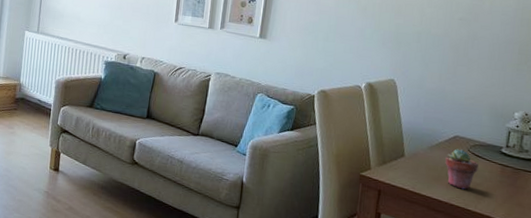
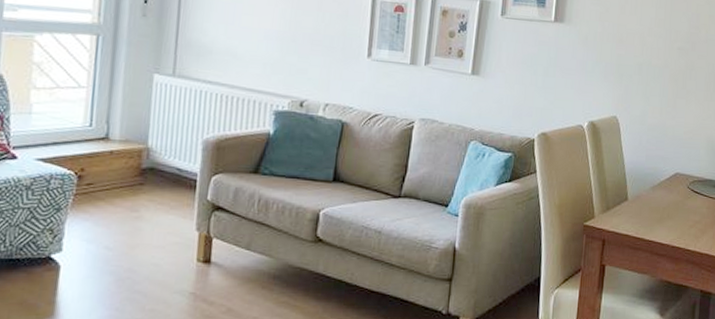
potted succulent: present [445,149,479,190] -> none [666,186,697,229]

